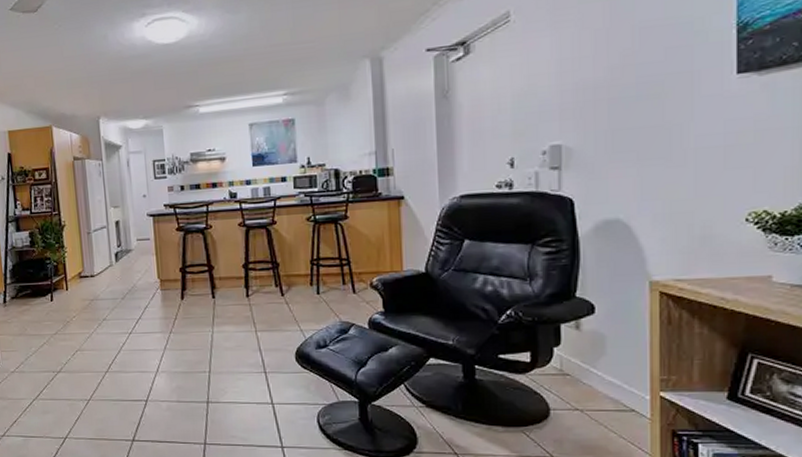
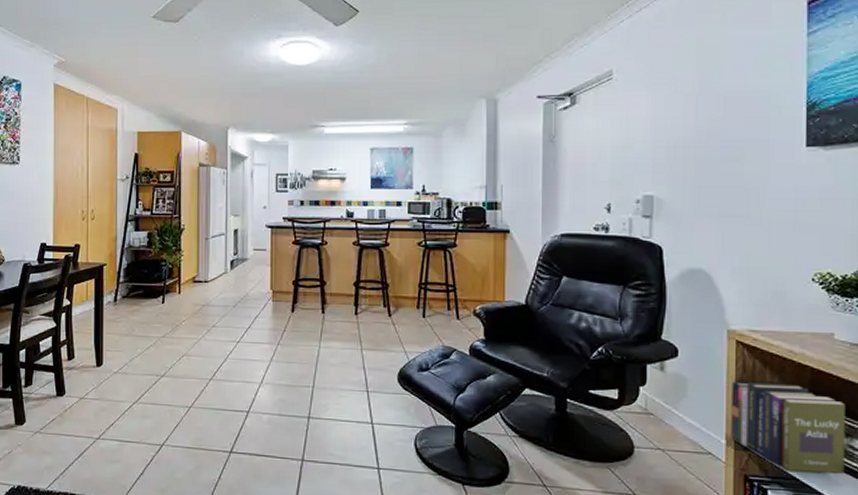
books: none [656,332,786,423] -> present [731,382,845,474]

